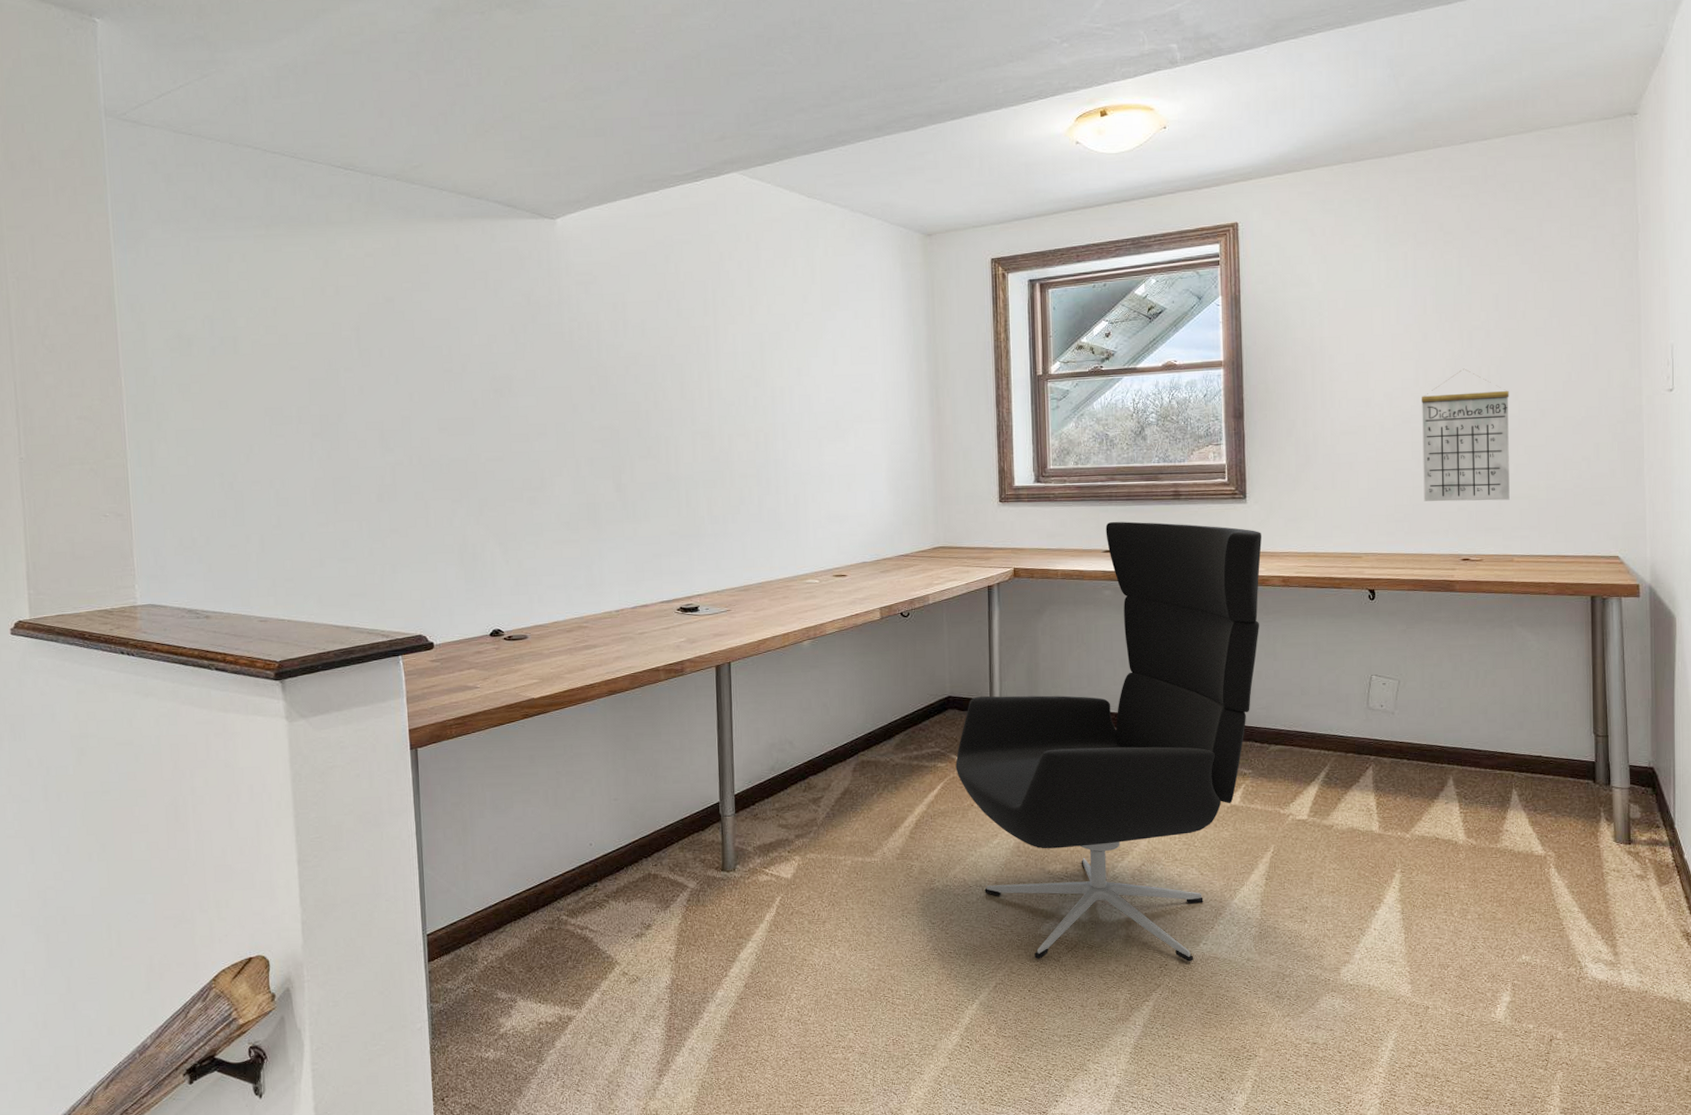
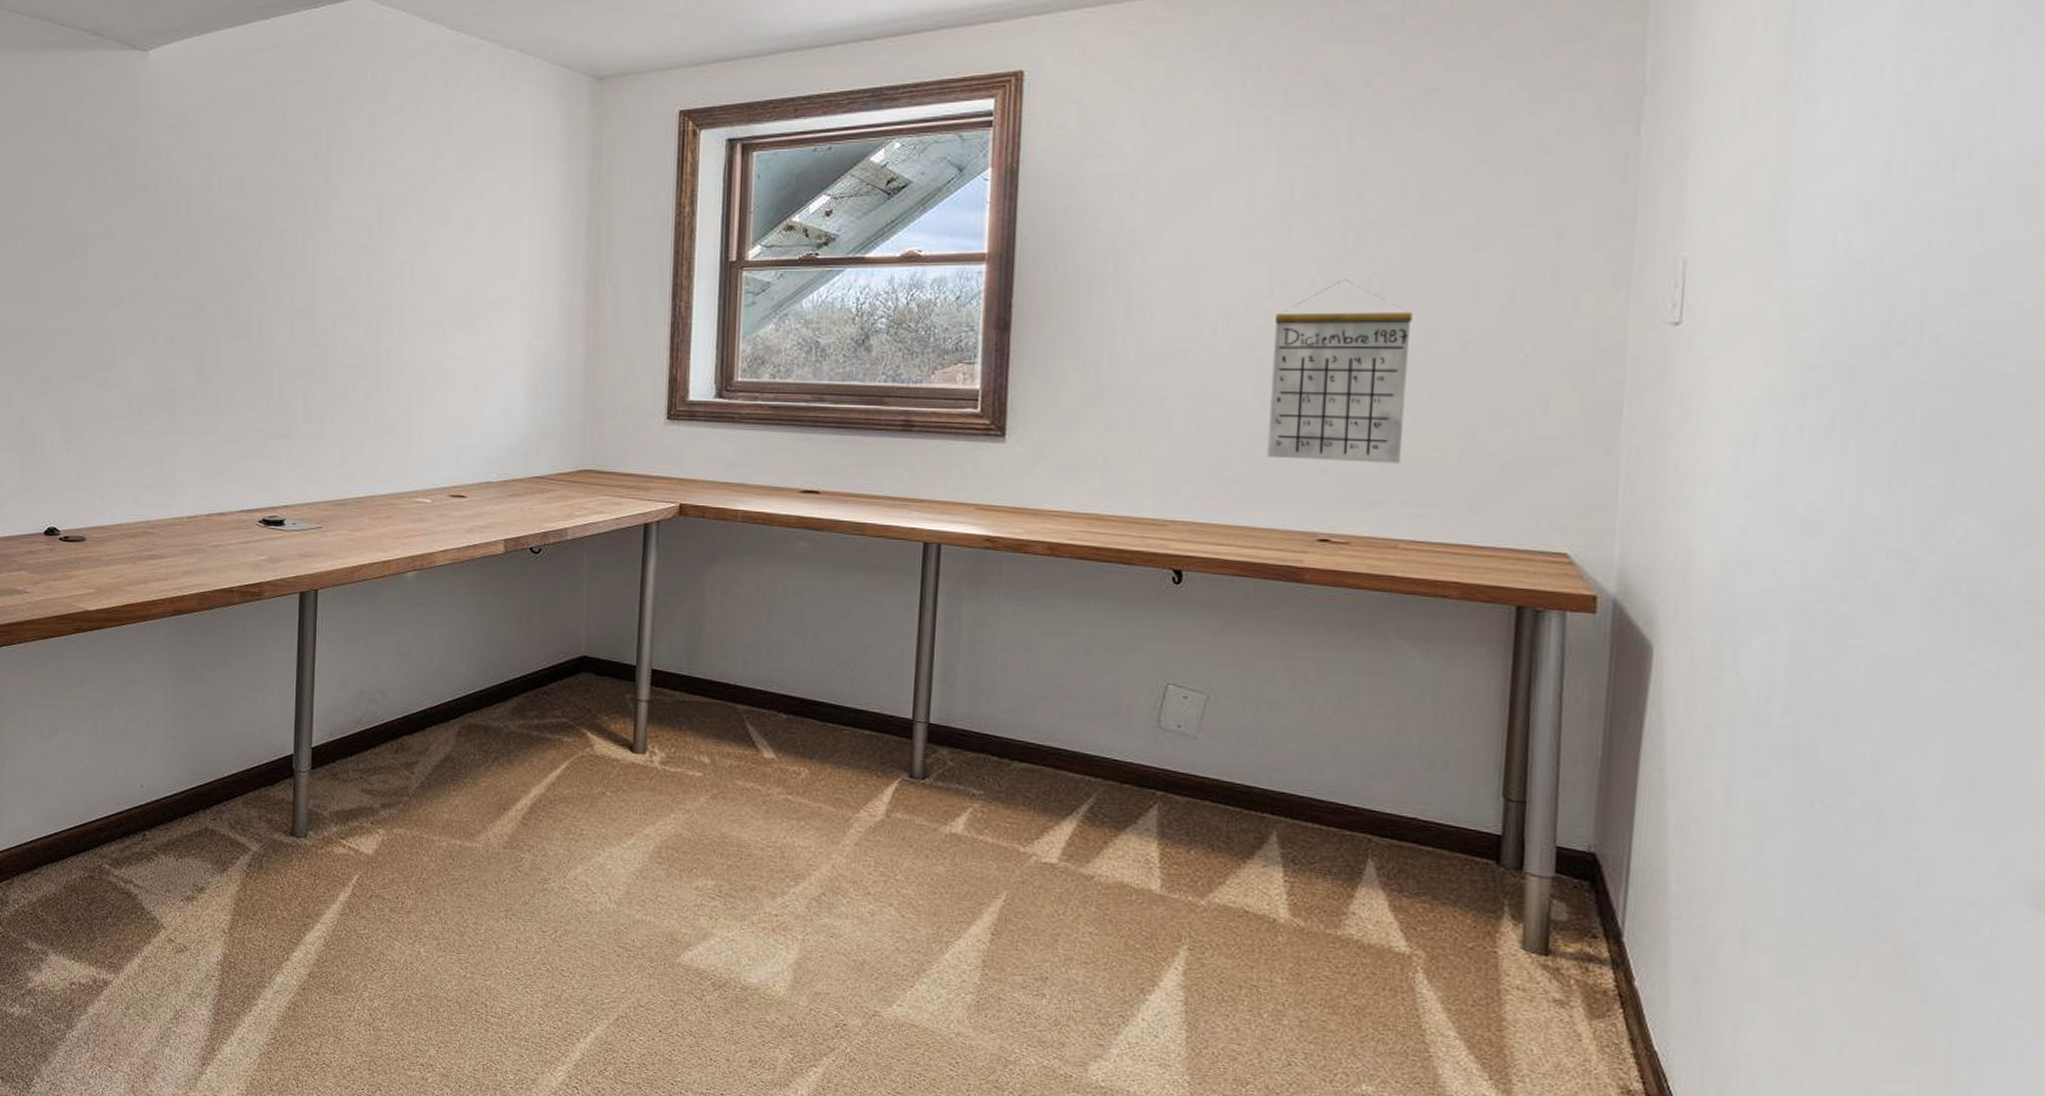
office chair: present [955,521,1262,962] -> none [586,453,1024,1026]

